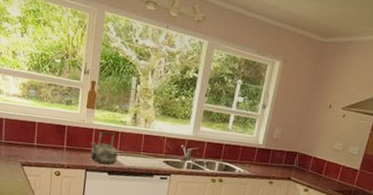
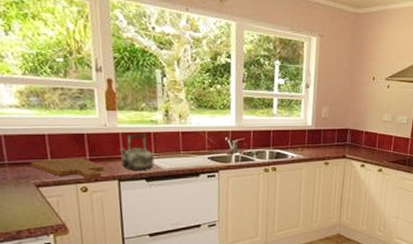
cutting board: none [20,143,76,166] -> present [30,158,104,179]

